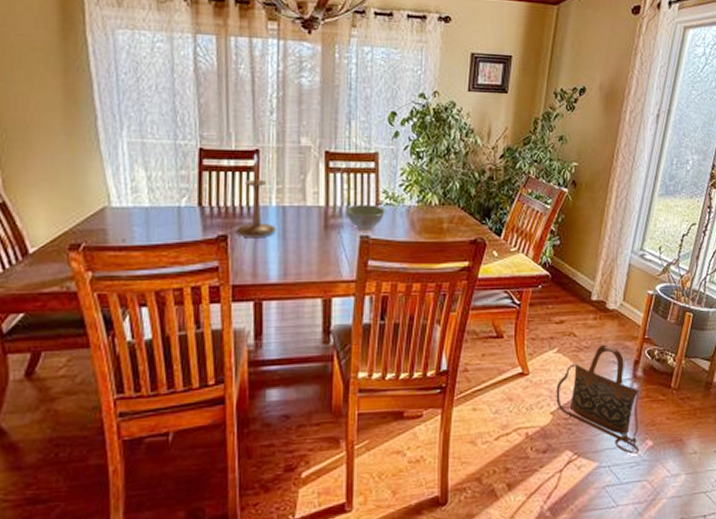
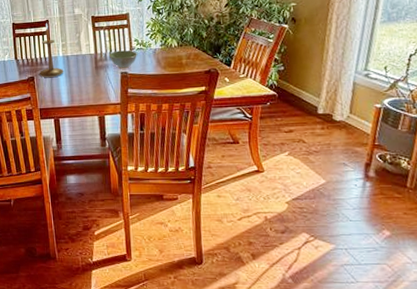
handbag: present [556,344,641,454] -> none [289,149,377,241]

